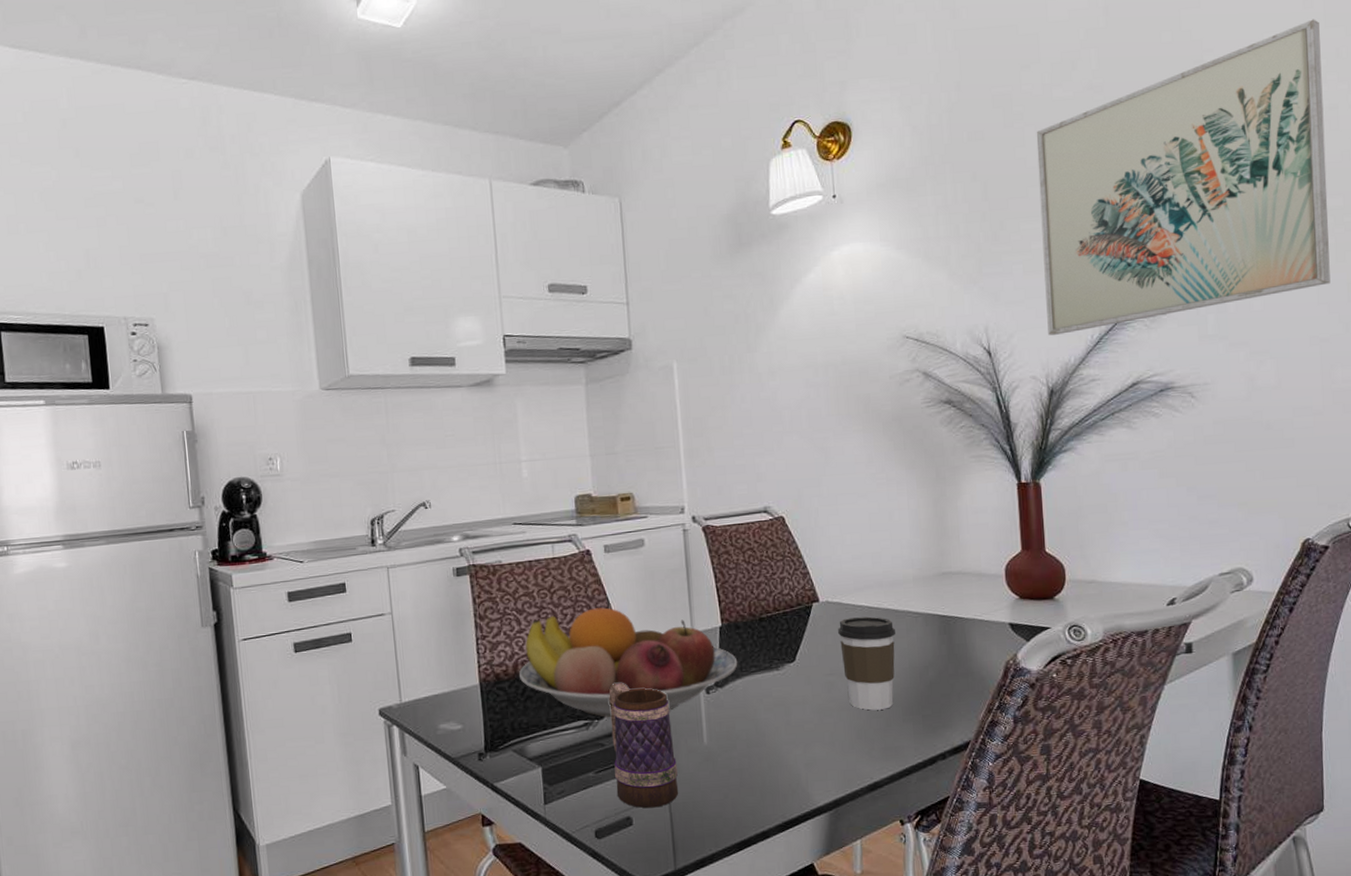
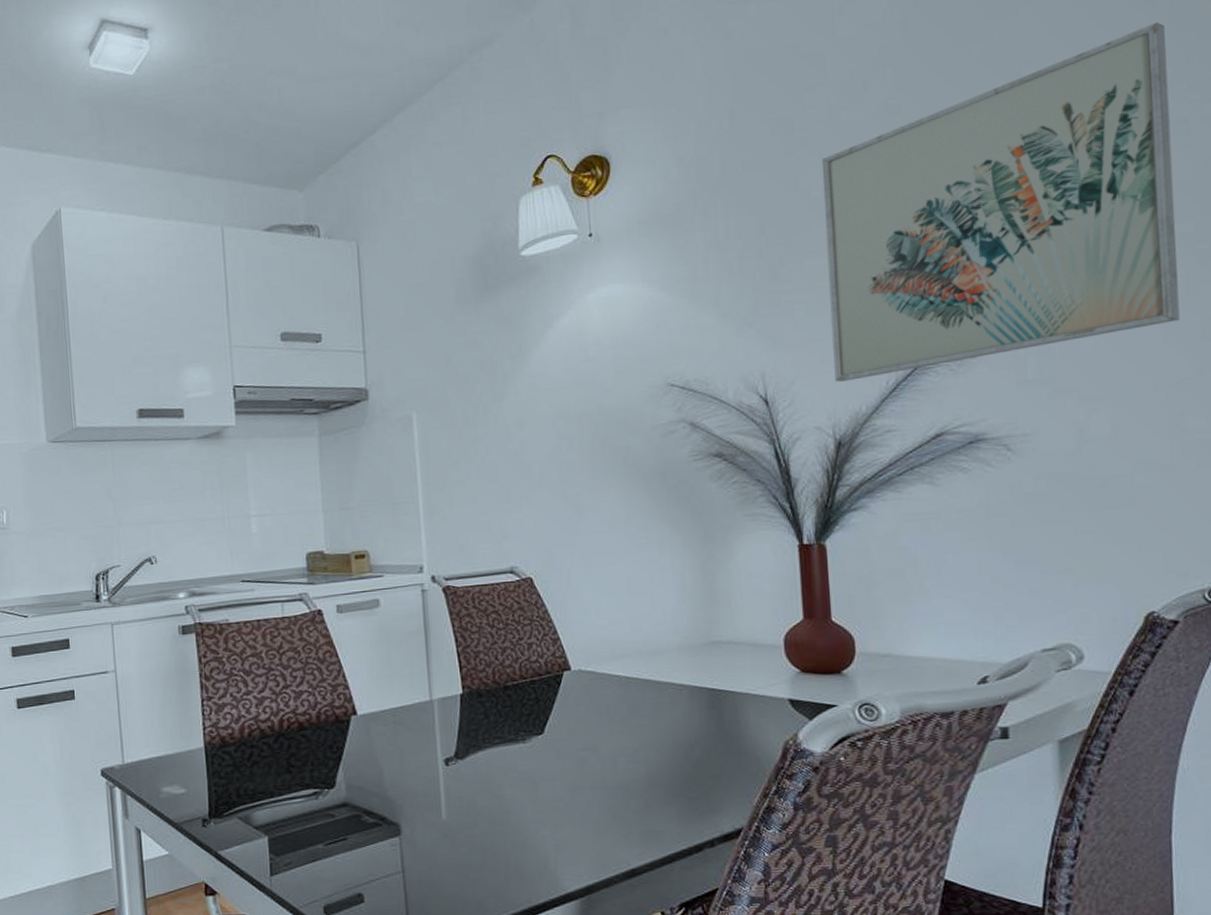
fruit bowl: present [519,607,738,717] -> none [246,670,480,787]
mug: present [608,682,679,809] -> none [340,750,415,885]
coffee cup: present [838,616,895,711] -> none [592,687,657,790]

